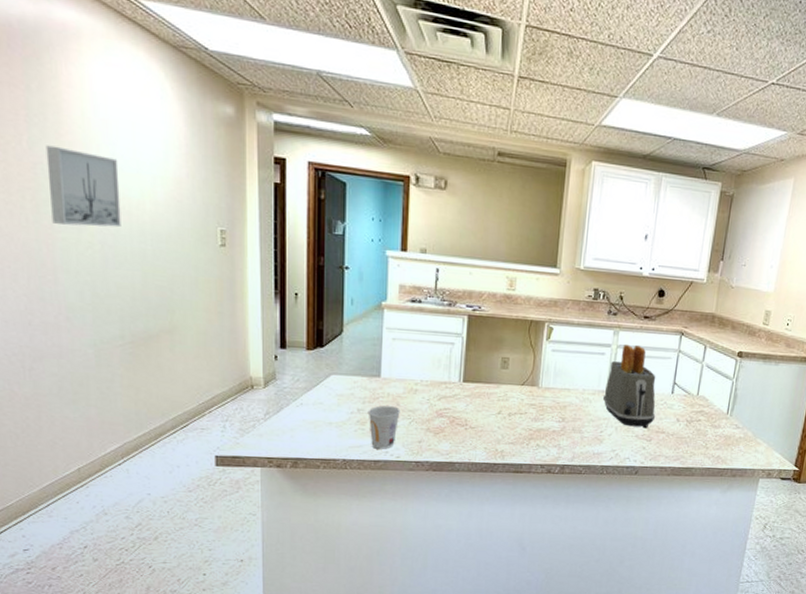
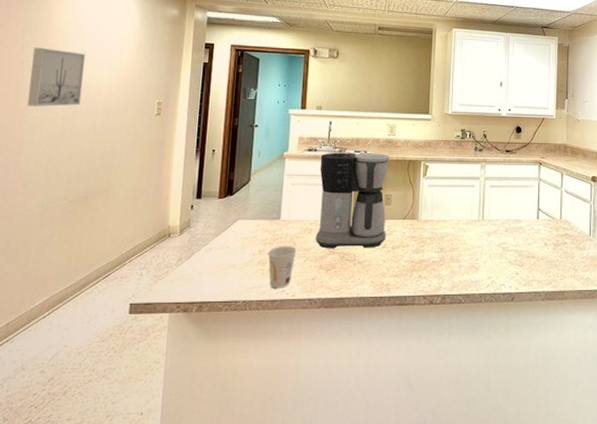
coffee maker: none [422,305,508,414] -> present [316,152,390,249]
toaster: present [603,345,656,429] -> none [476,177,525,254]

